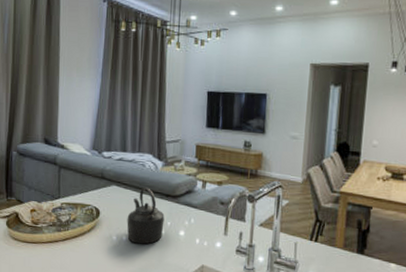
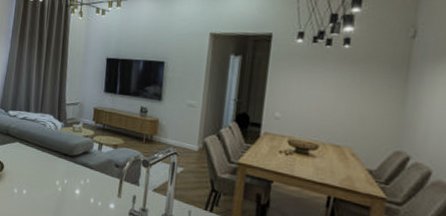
kettle: present [127,187,165,245] -> none [27,145,62,200]

